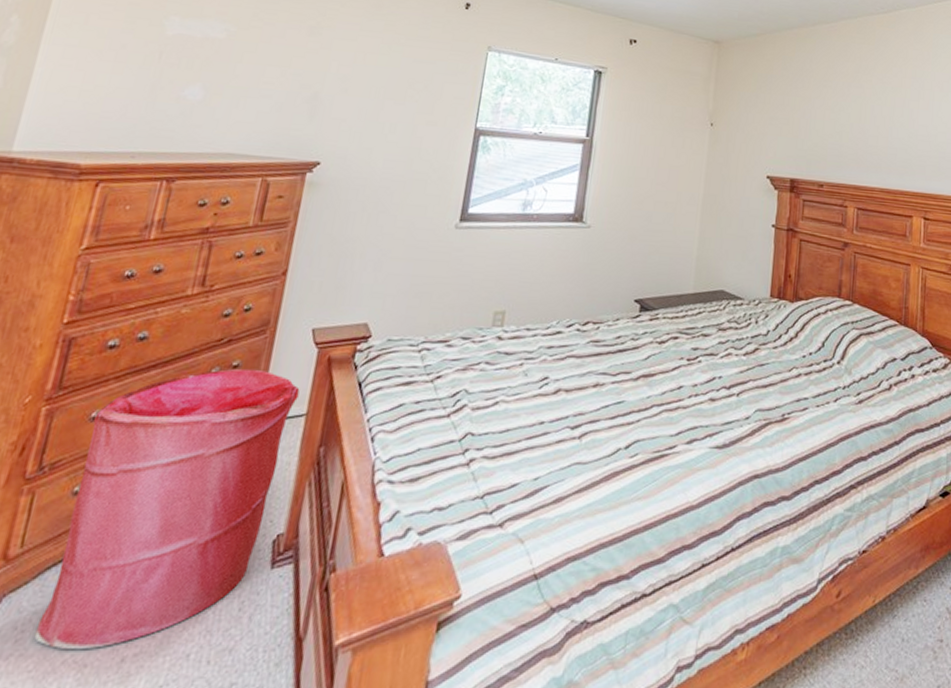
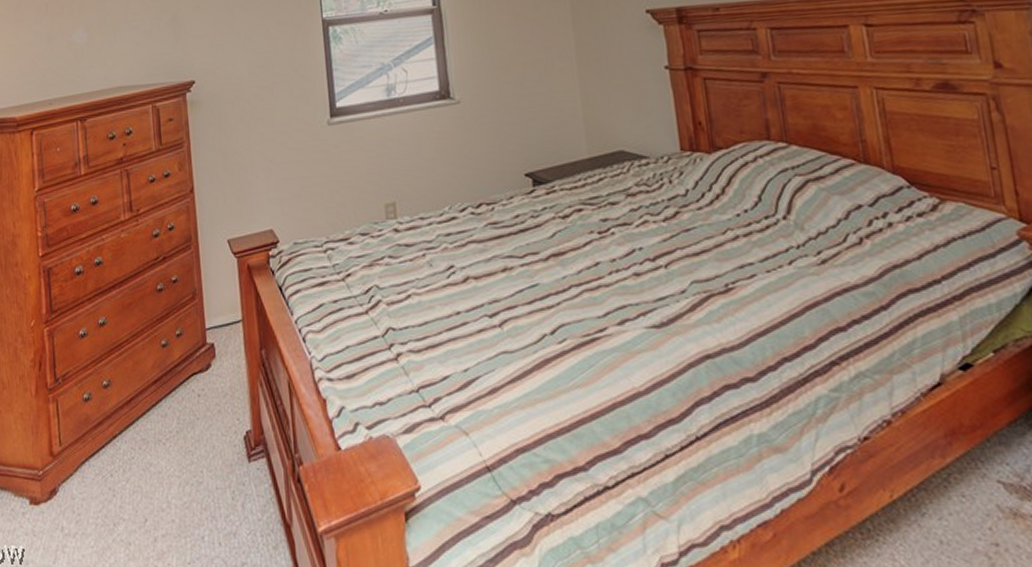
laundry hamper: present [34,368,300,650] -> none [82,282,232,531]

